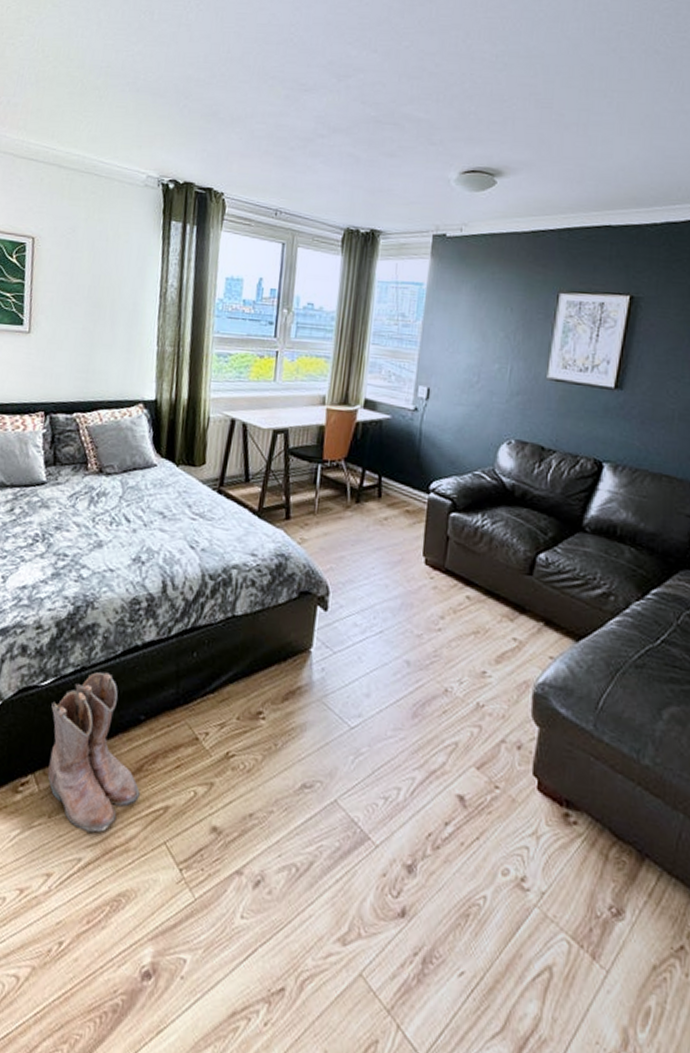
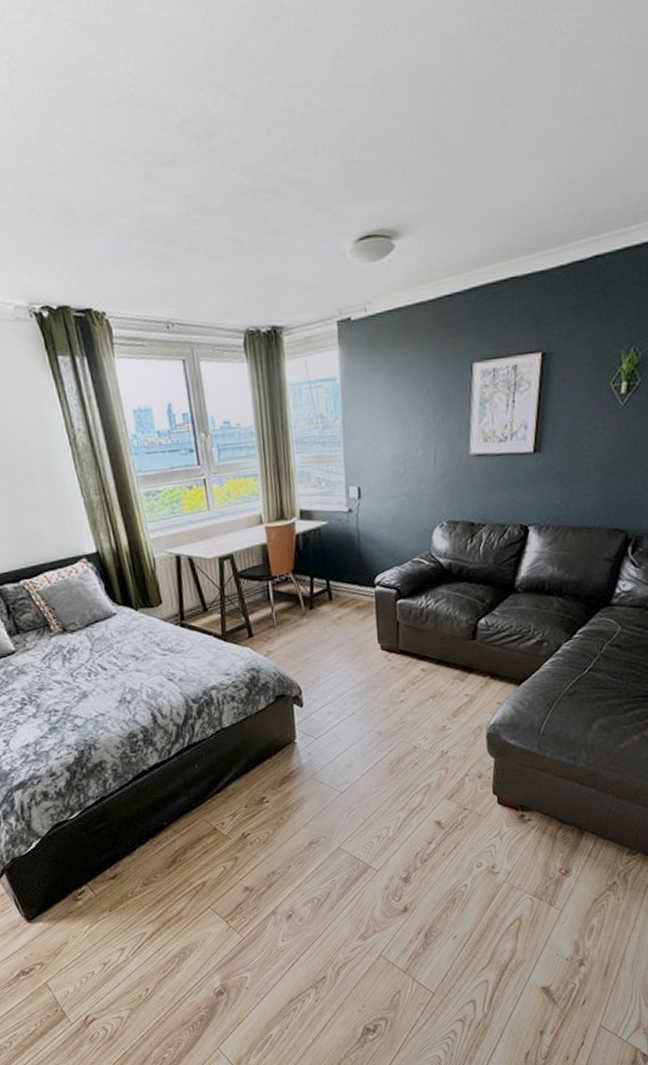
boots: present [47,671,140,833] -> none [84,796,180,914]

